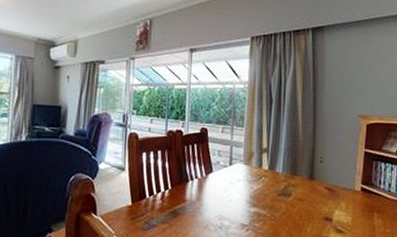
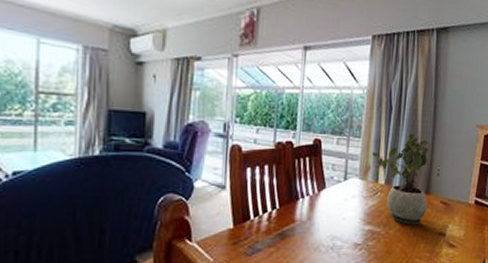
potted plant: none [254,122,316,209] -> present [371,133,434,225]

